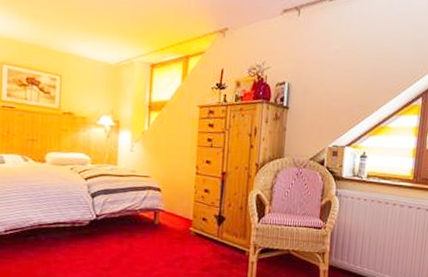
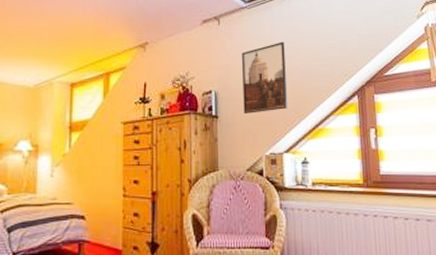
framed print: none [313,38,361,107] -> present [242,42,288,114]

